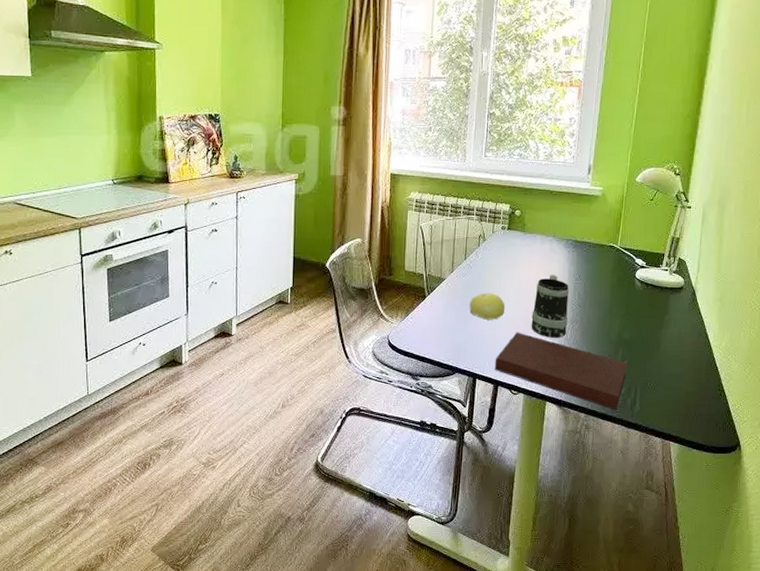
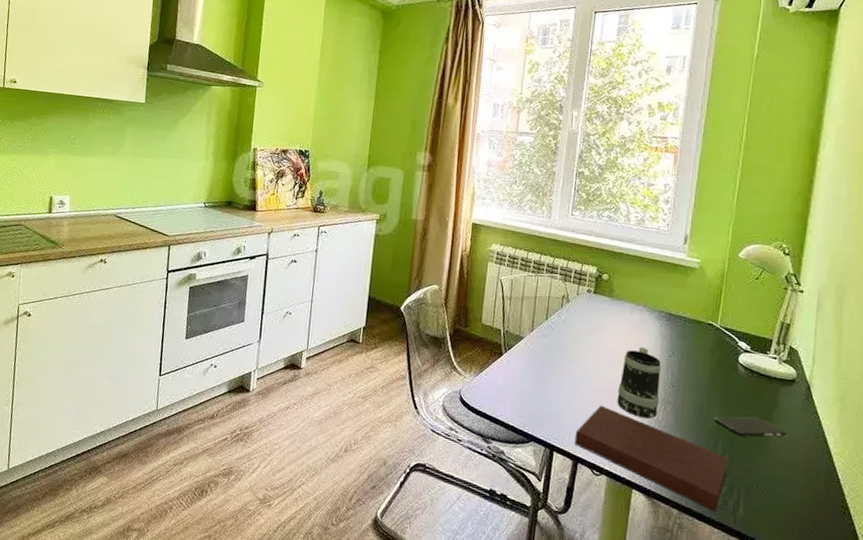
fruit: present [469,293,506,320] -> none [549,357,589,389]
smartphone: none [614,324,676,342] -> present [713,416,787,437]

